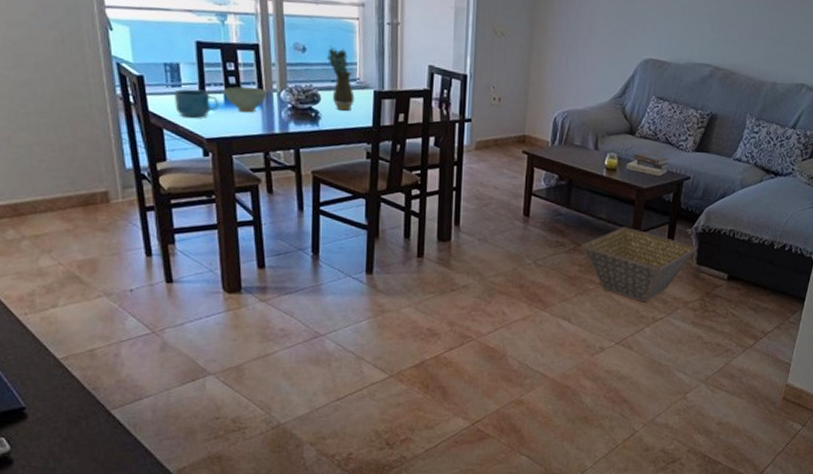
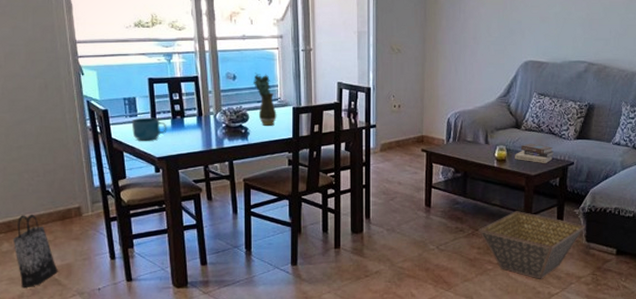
shopping bag: none [21,196,79,284] -> present [13,214,58,287]
bowl: present [223,86,268,113] -> none [170,113,206,134]

